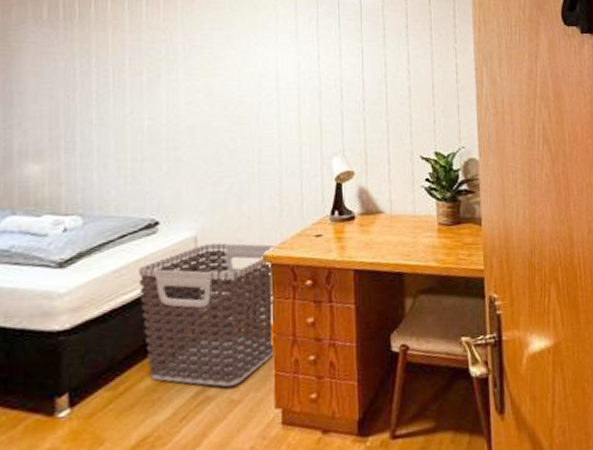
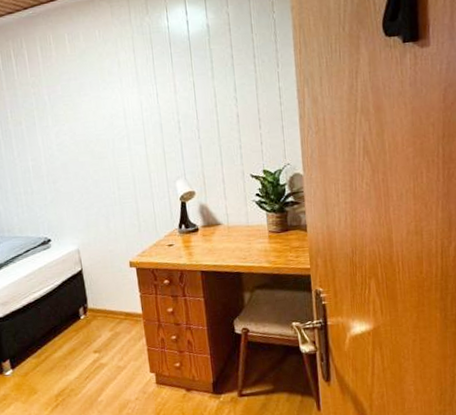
clothes hamper: present [138,242,276,387] -> none [42,253,147,357]

